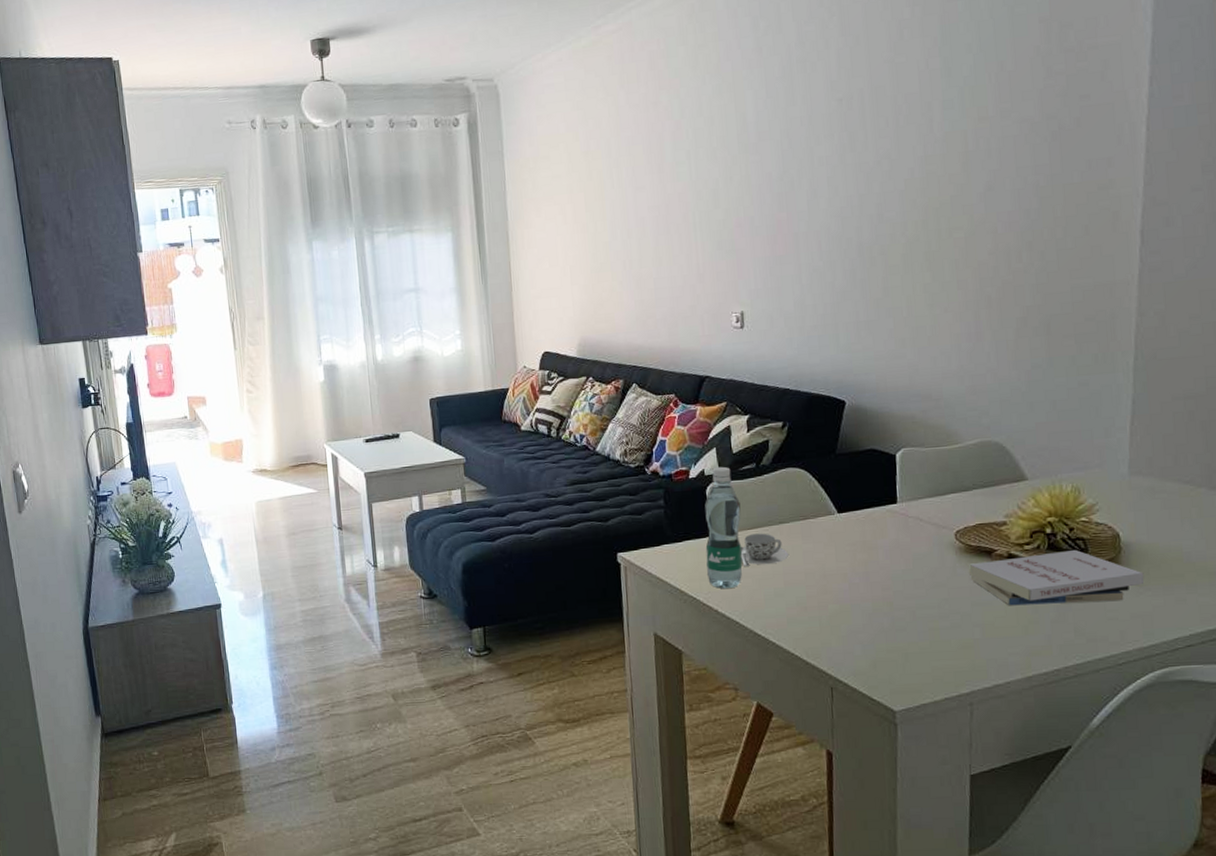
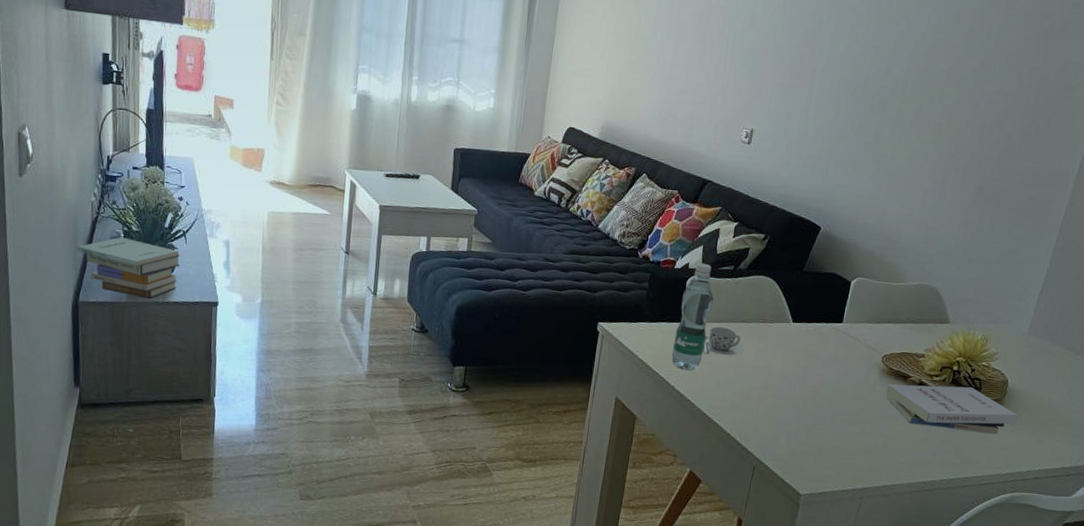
books: none [80,554,179,613] -> present [77,237,180,299]

